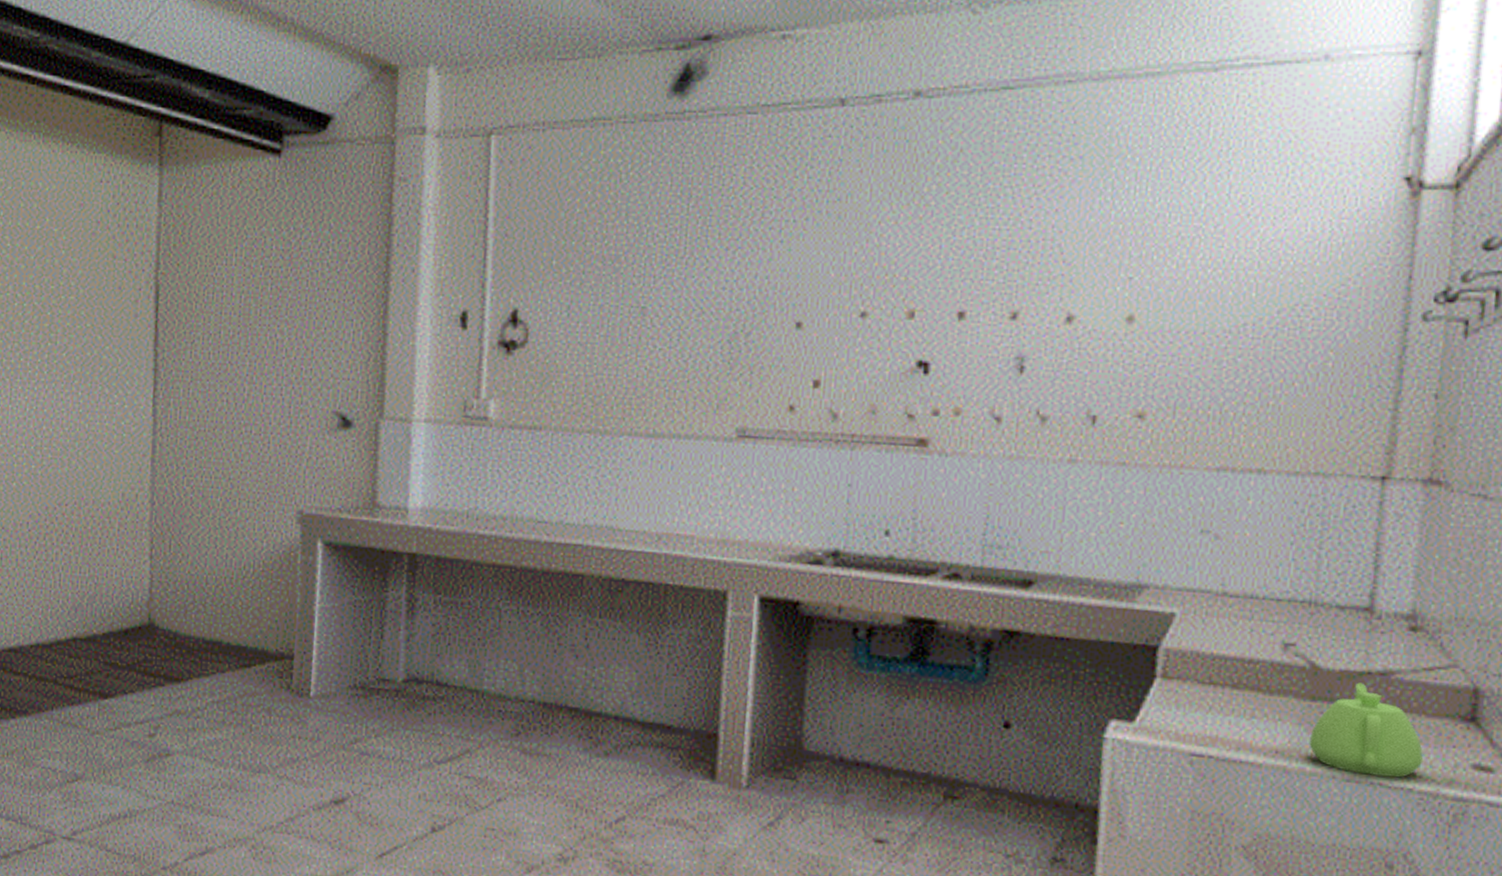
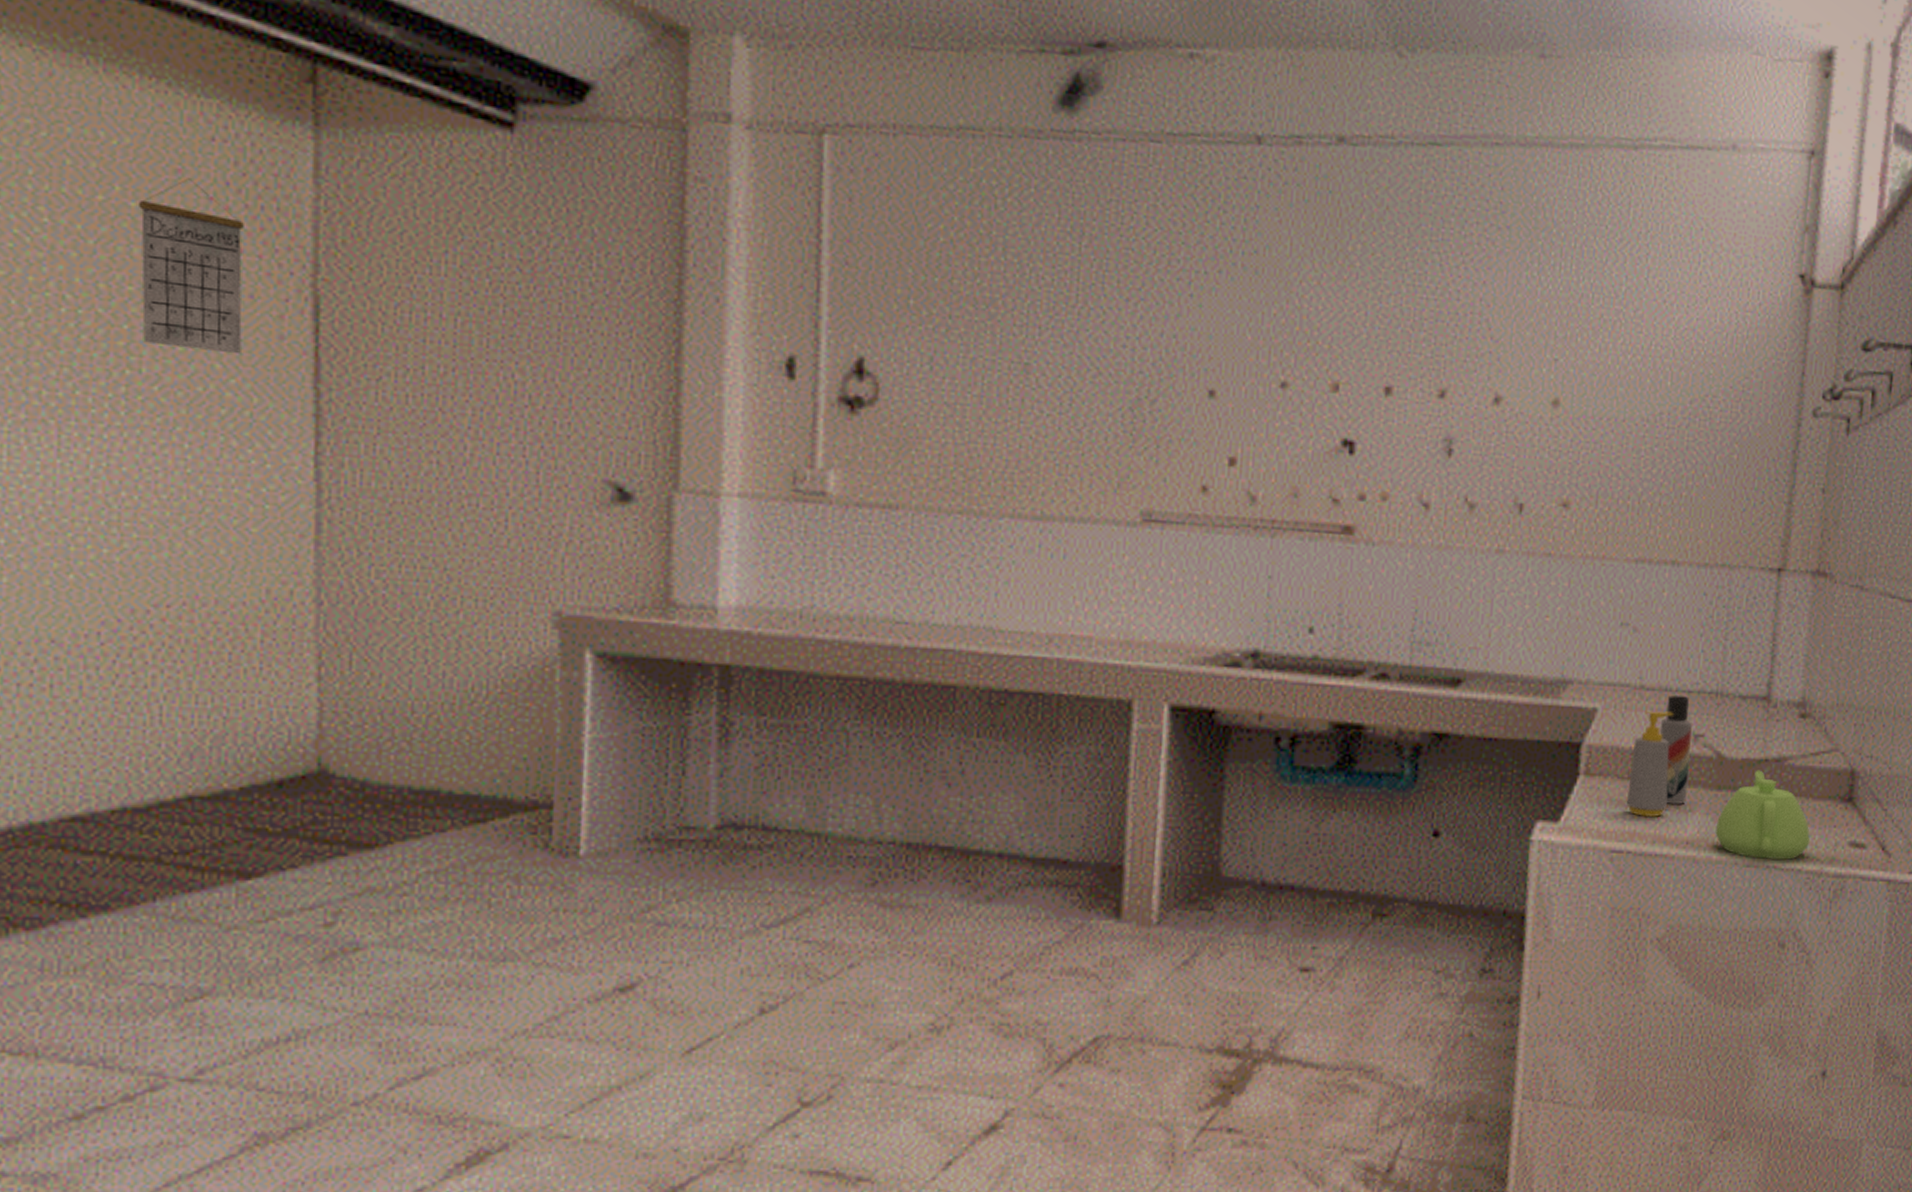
calendar: none [58,209,117,329] -> present [139,178,244,355]
soap bottle: none [1208,617,1261,724] -> present [1627,710,1674,817]
lotion bottle: none [1244,603,1282,713] -> present [1659,695,1692,804]

